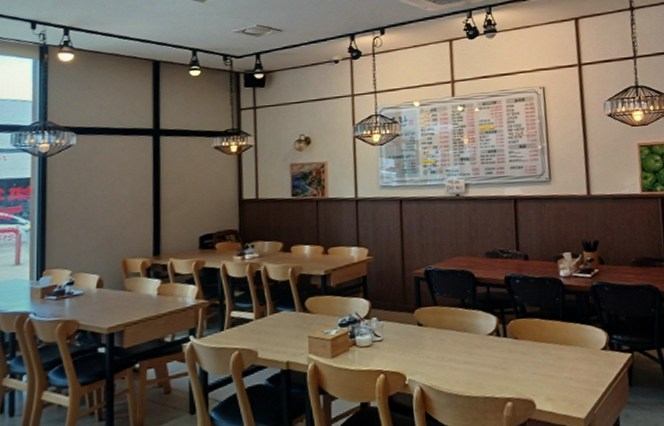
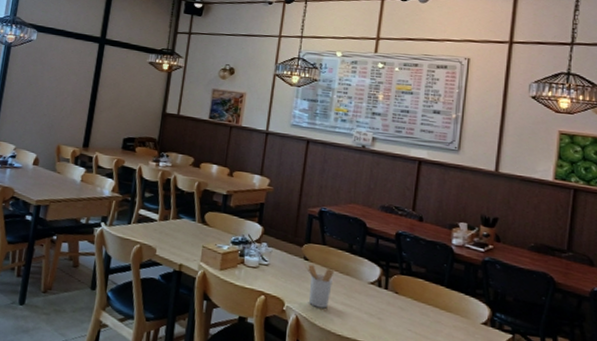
utensil holder: none [419,328,452,373] -> present [304,264,335,309]

